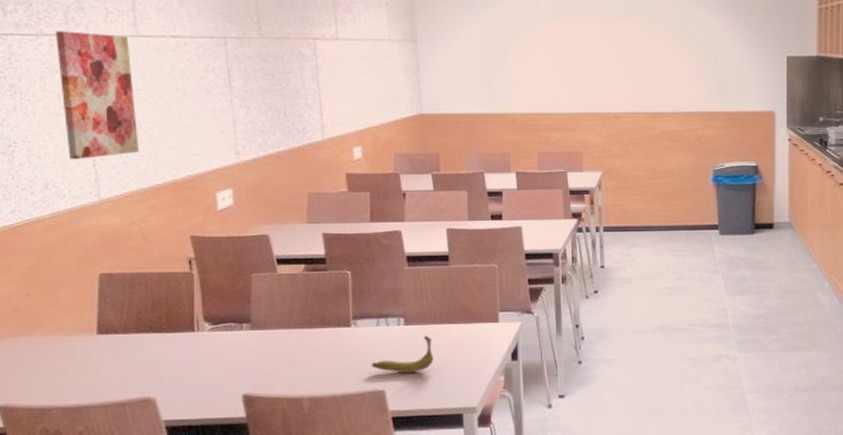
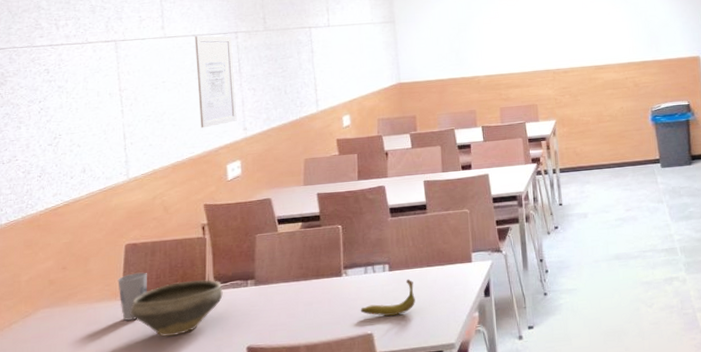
wall art: present [55,31,140,160] -> none [98,38,163,146]
cup: none [92,306,127,357] -> present [118,272,147,321]
bowl: none [107,319,214,378] -> present [130,279,223,338]
wall art: none [174,38,227,148] -> present [195,35,237,129]

